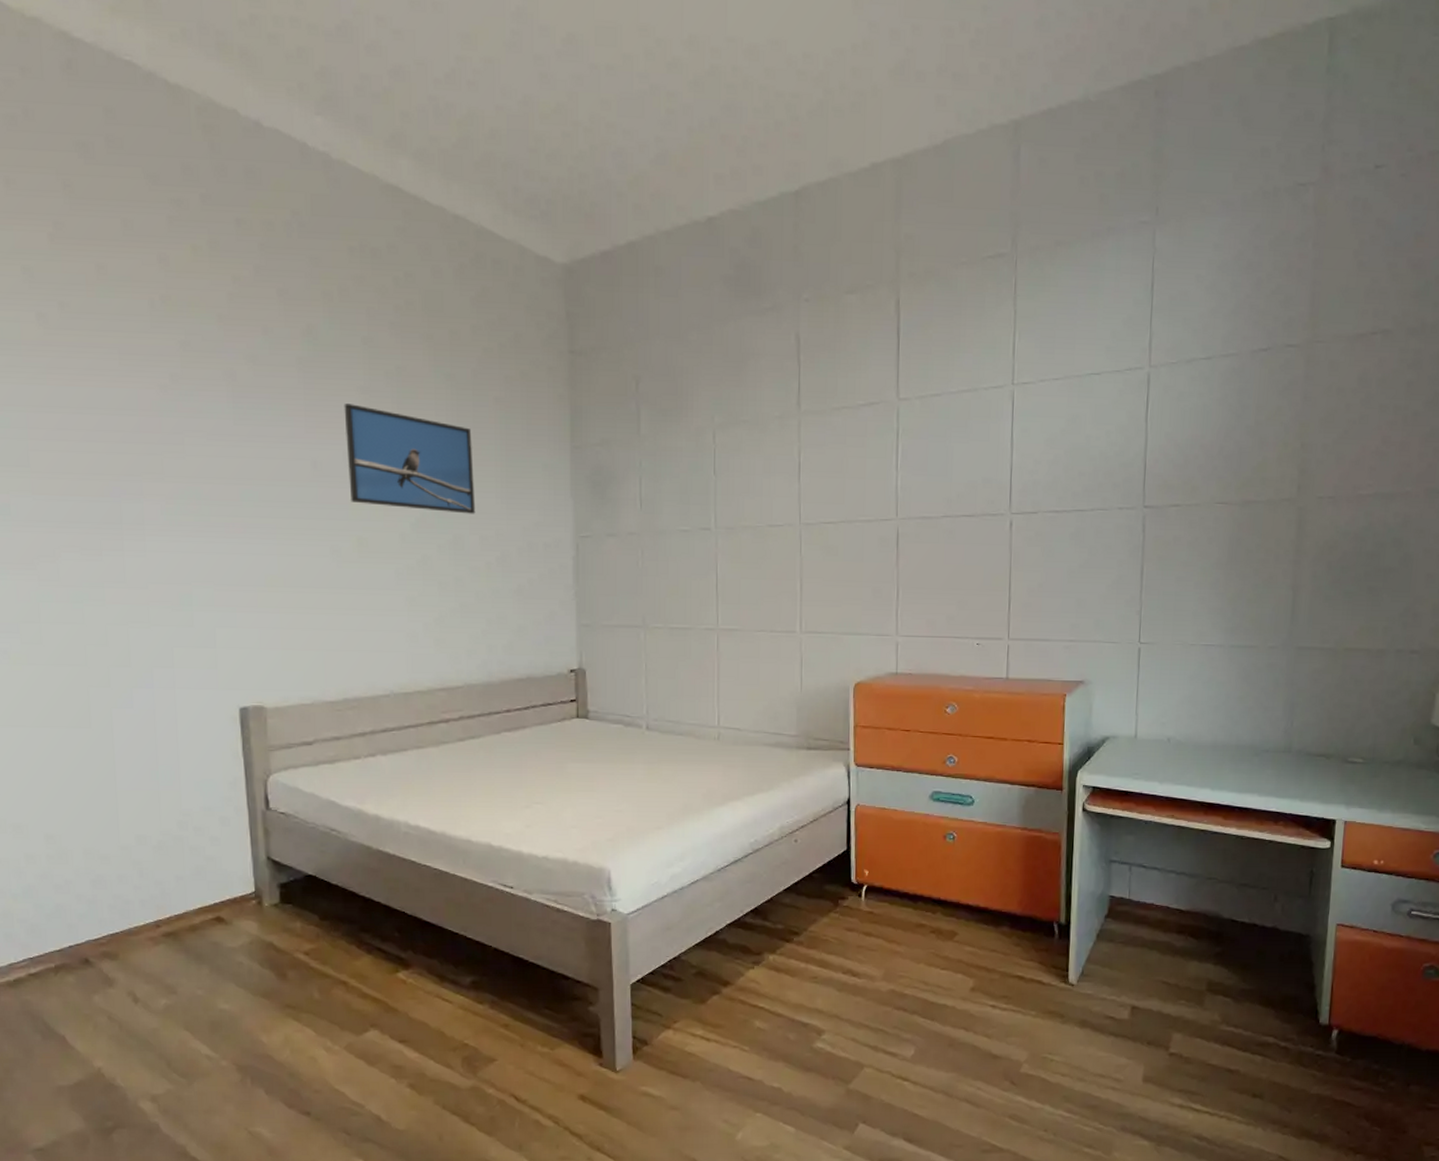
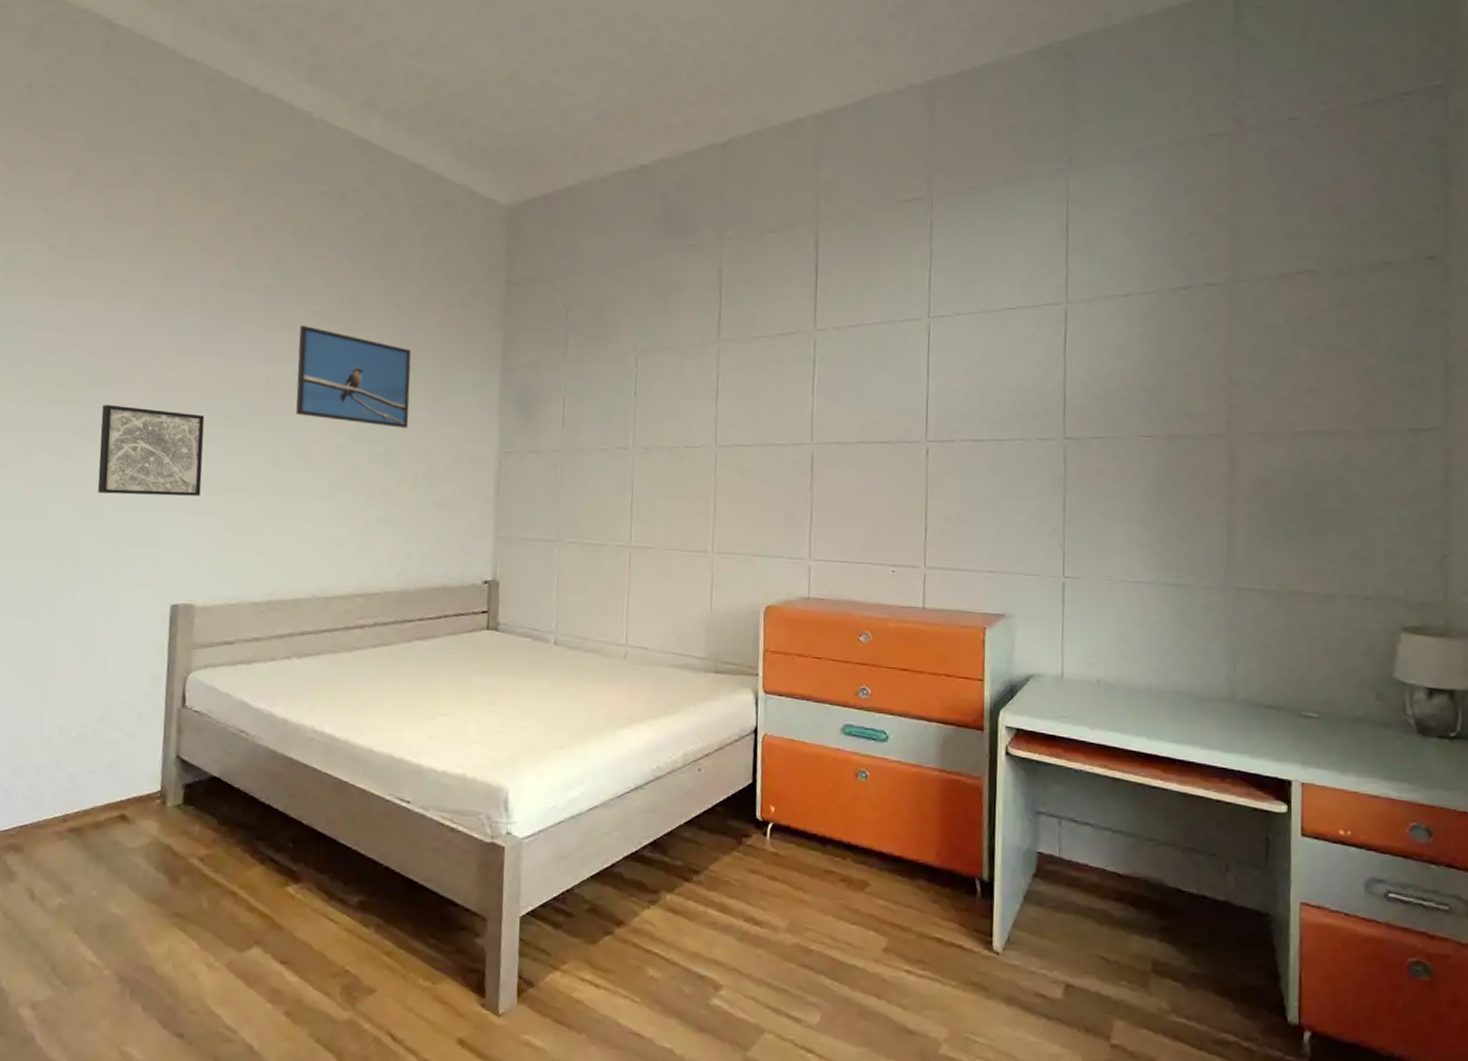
wall art: none [131,495,256,594] -> present [97,404,205,497]

